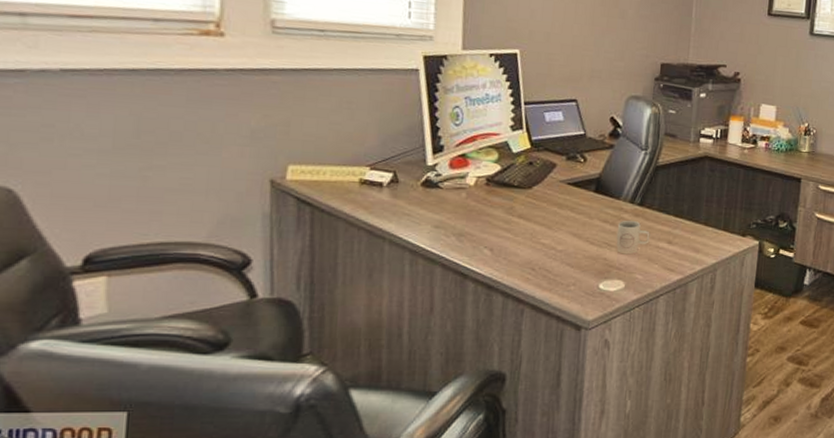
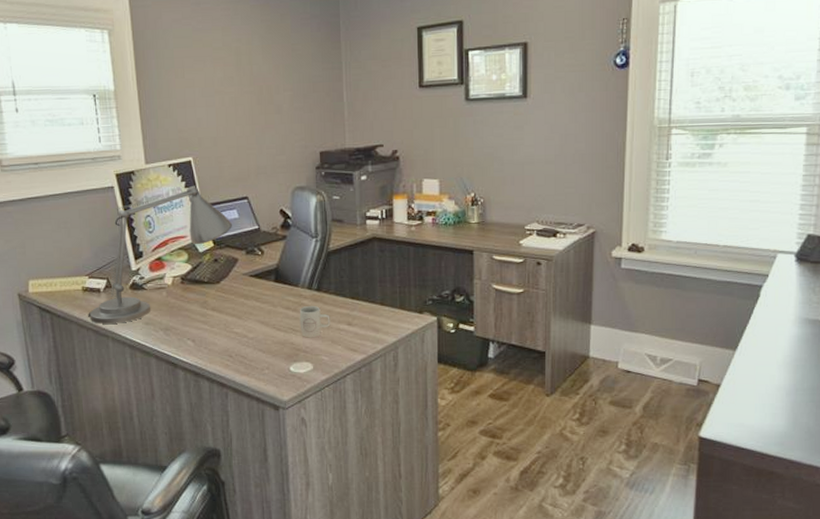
desk lamp: none [362,79,556,225] -> present [88,185,233,324]

